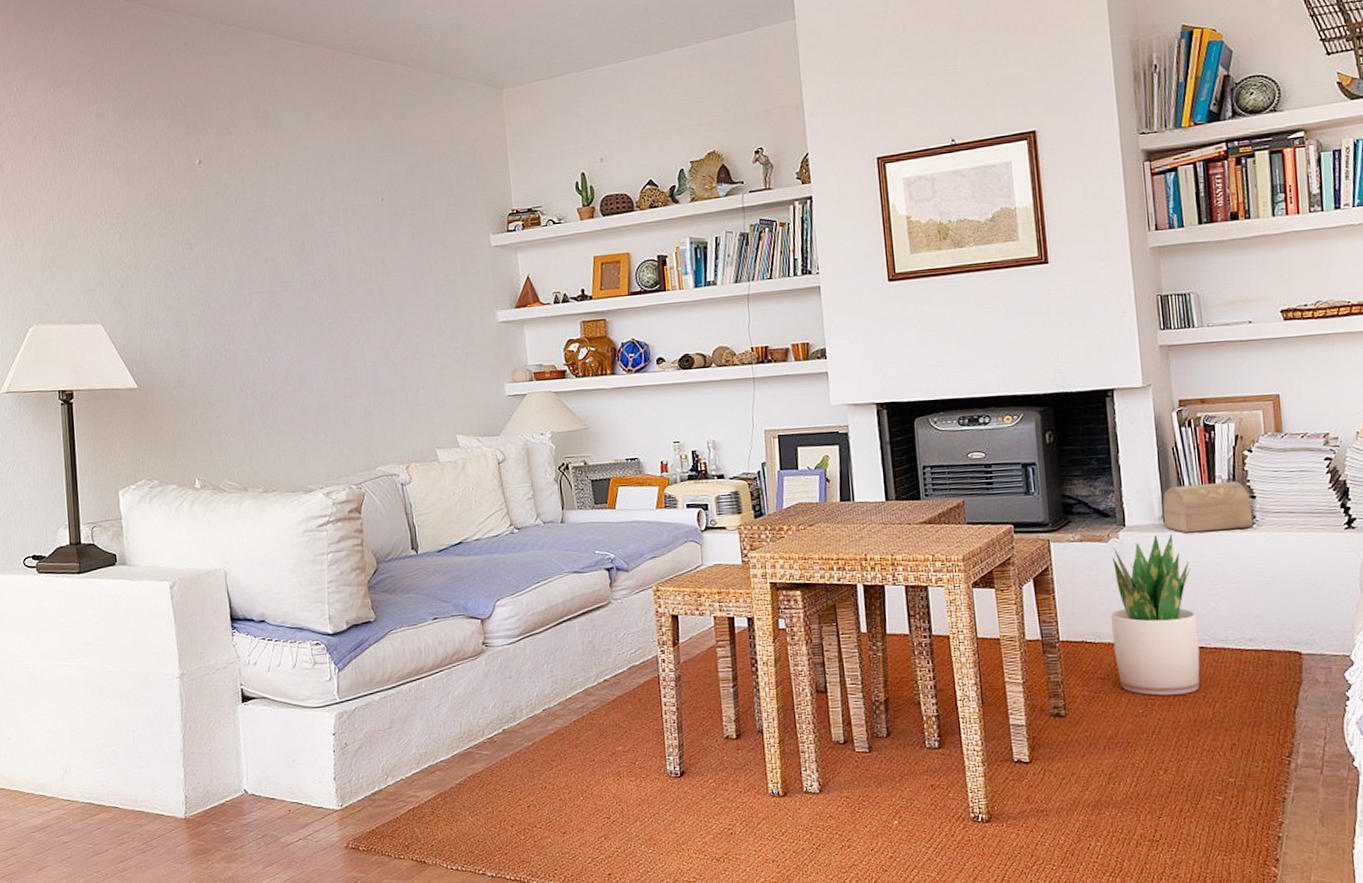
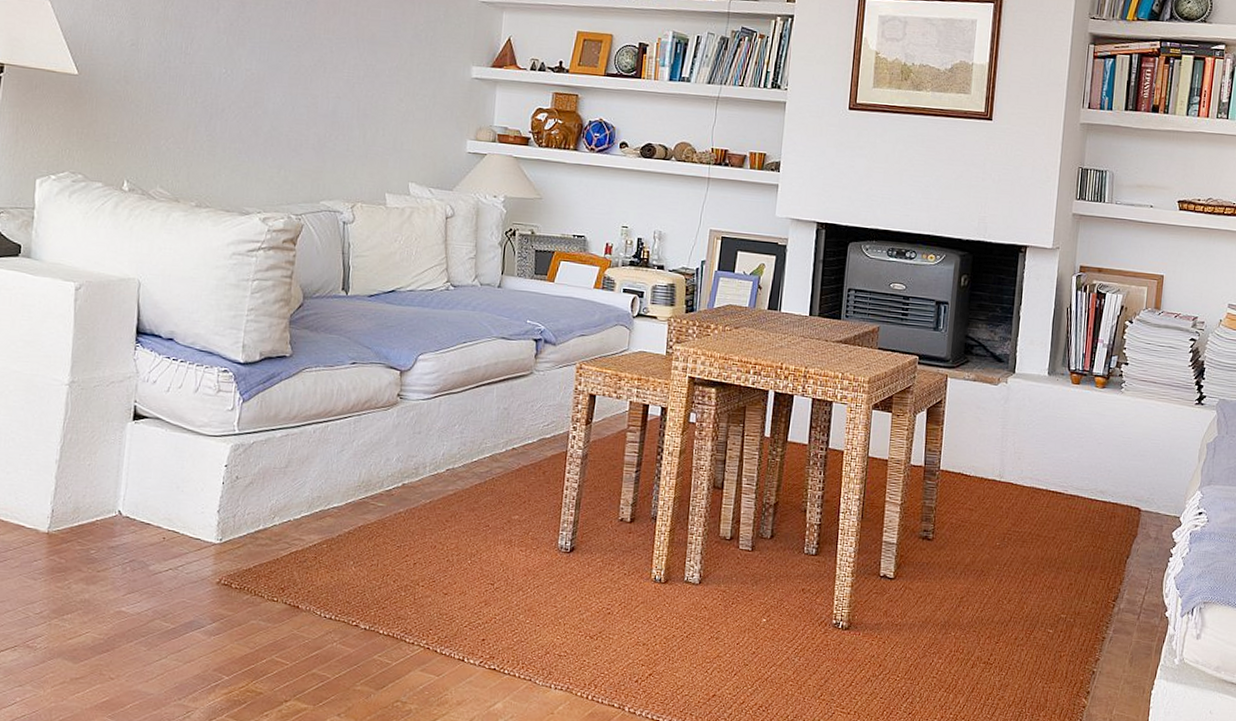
planter: present [1111,534,1200,696] -> none [984,385,1063,534]
decorative box: present [1162,482,1254,534] -> none [1048,343,1124,392]

